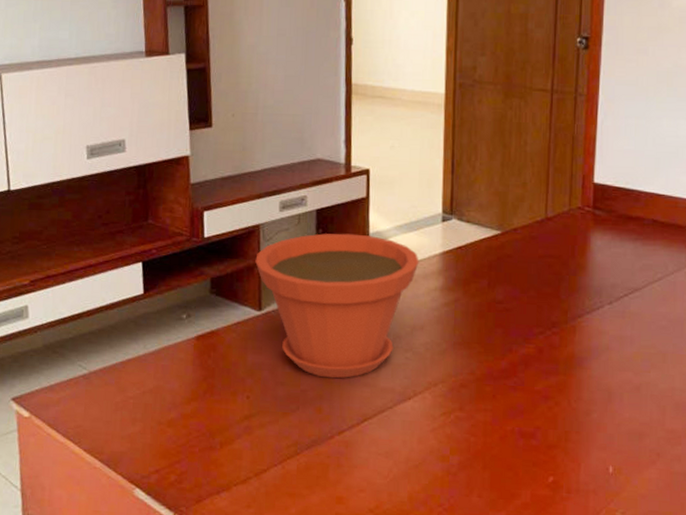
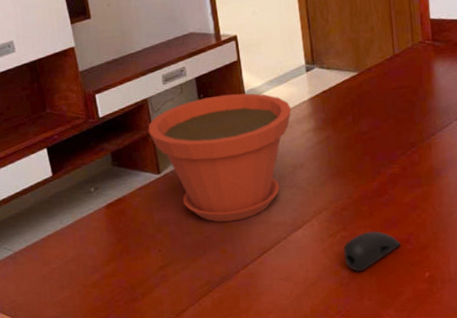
computer mouse: none [456,416,525,462] -> present [344,231,402,272]

